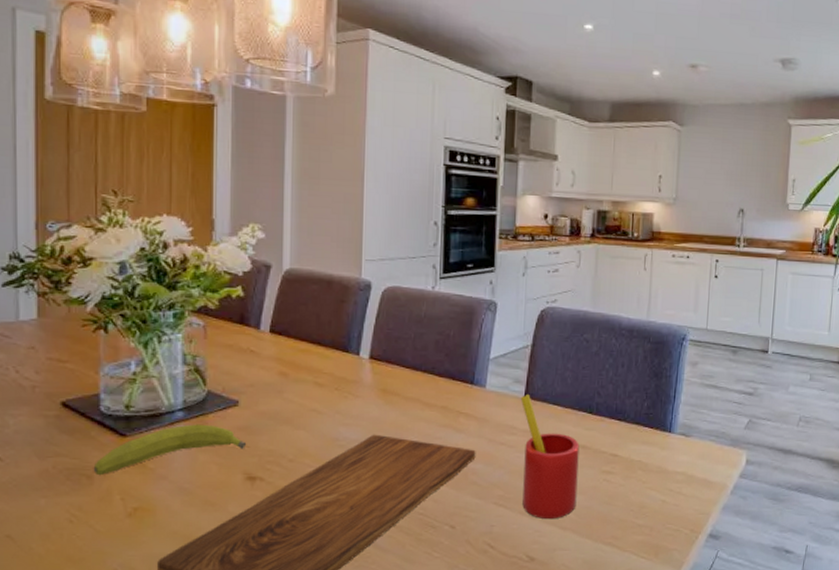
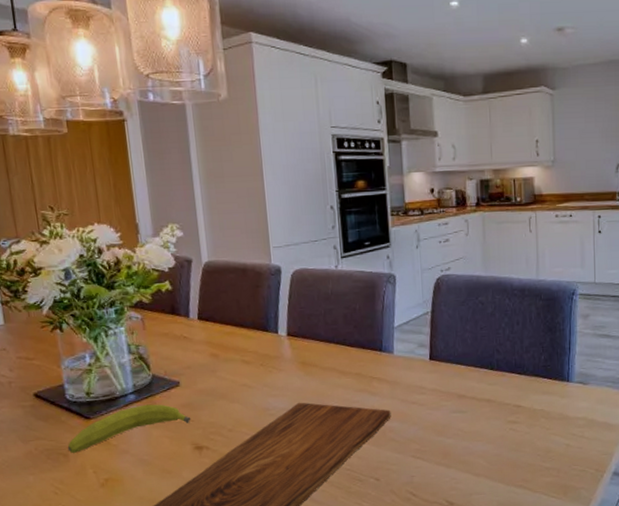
straw: present [520,395,580,520] -> none [426,357,487,468]

